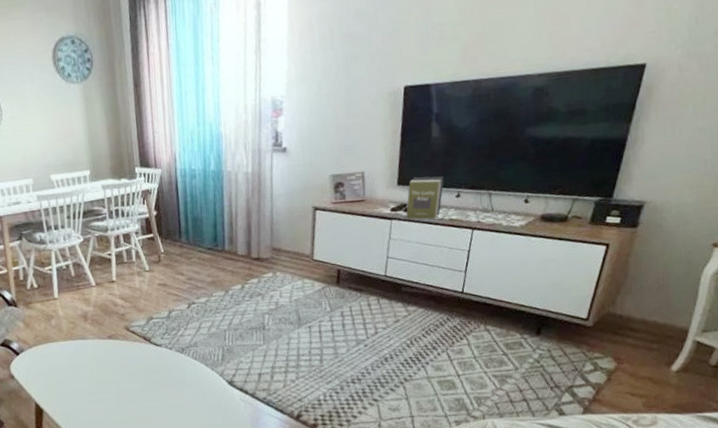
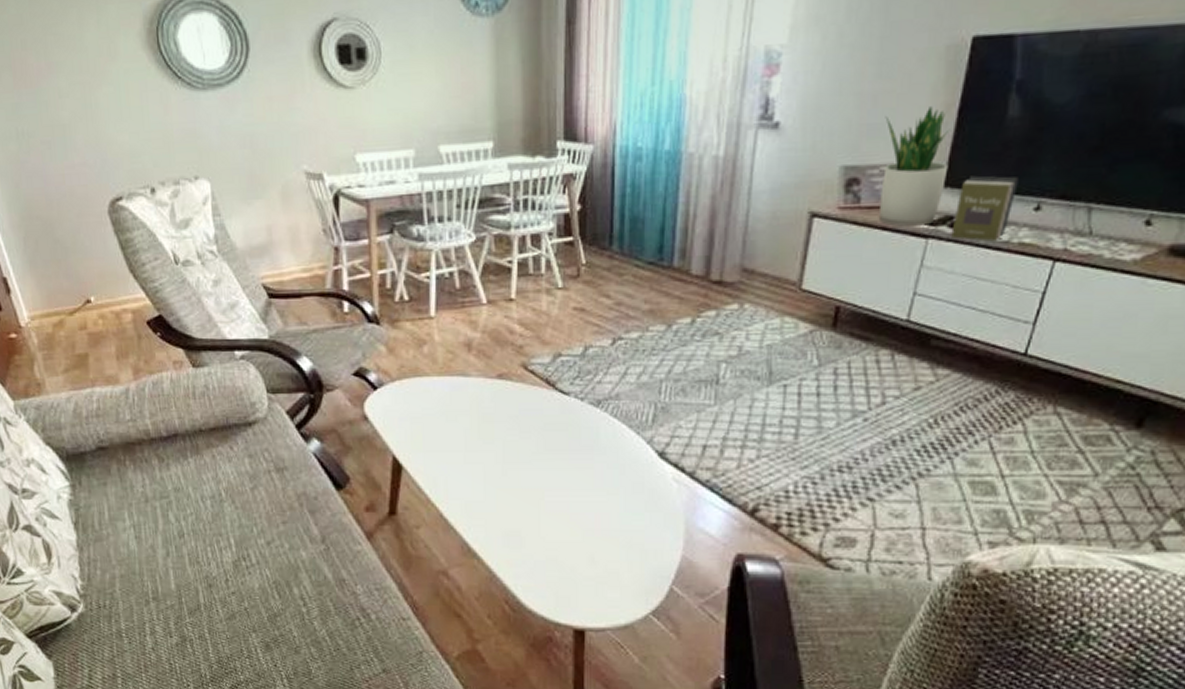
planter: none [355,133,399,214] -> present [878,106,950,228]

